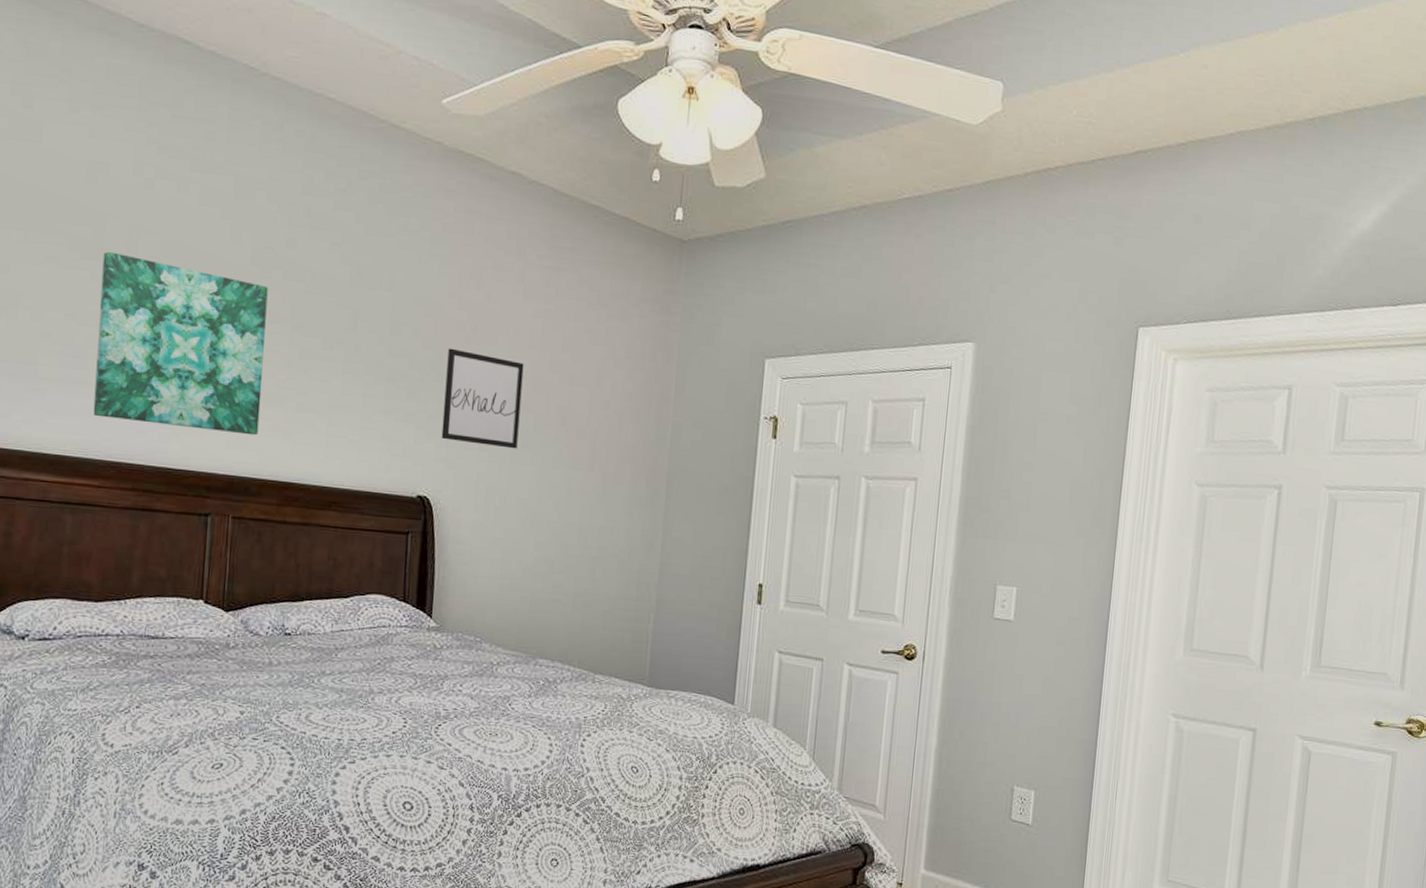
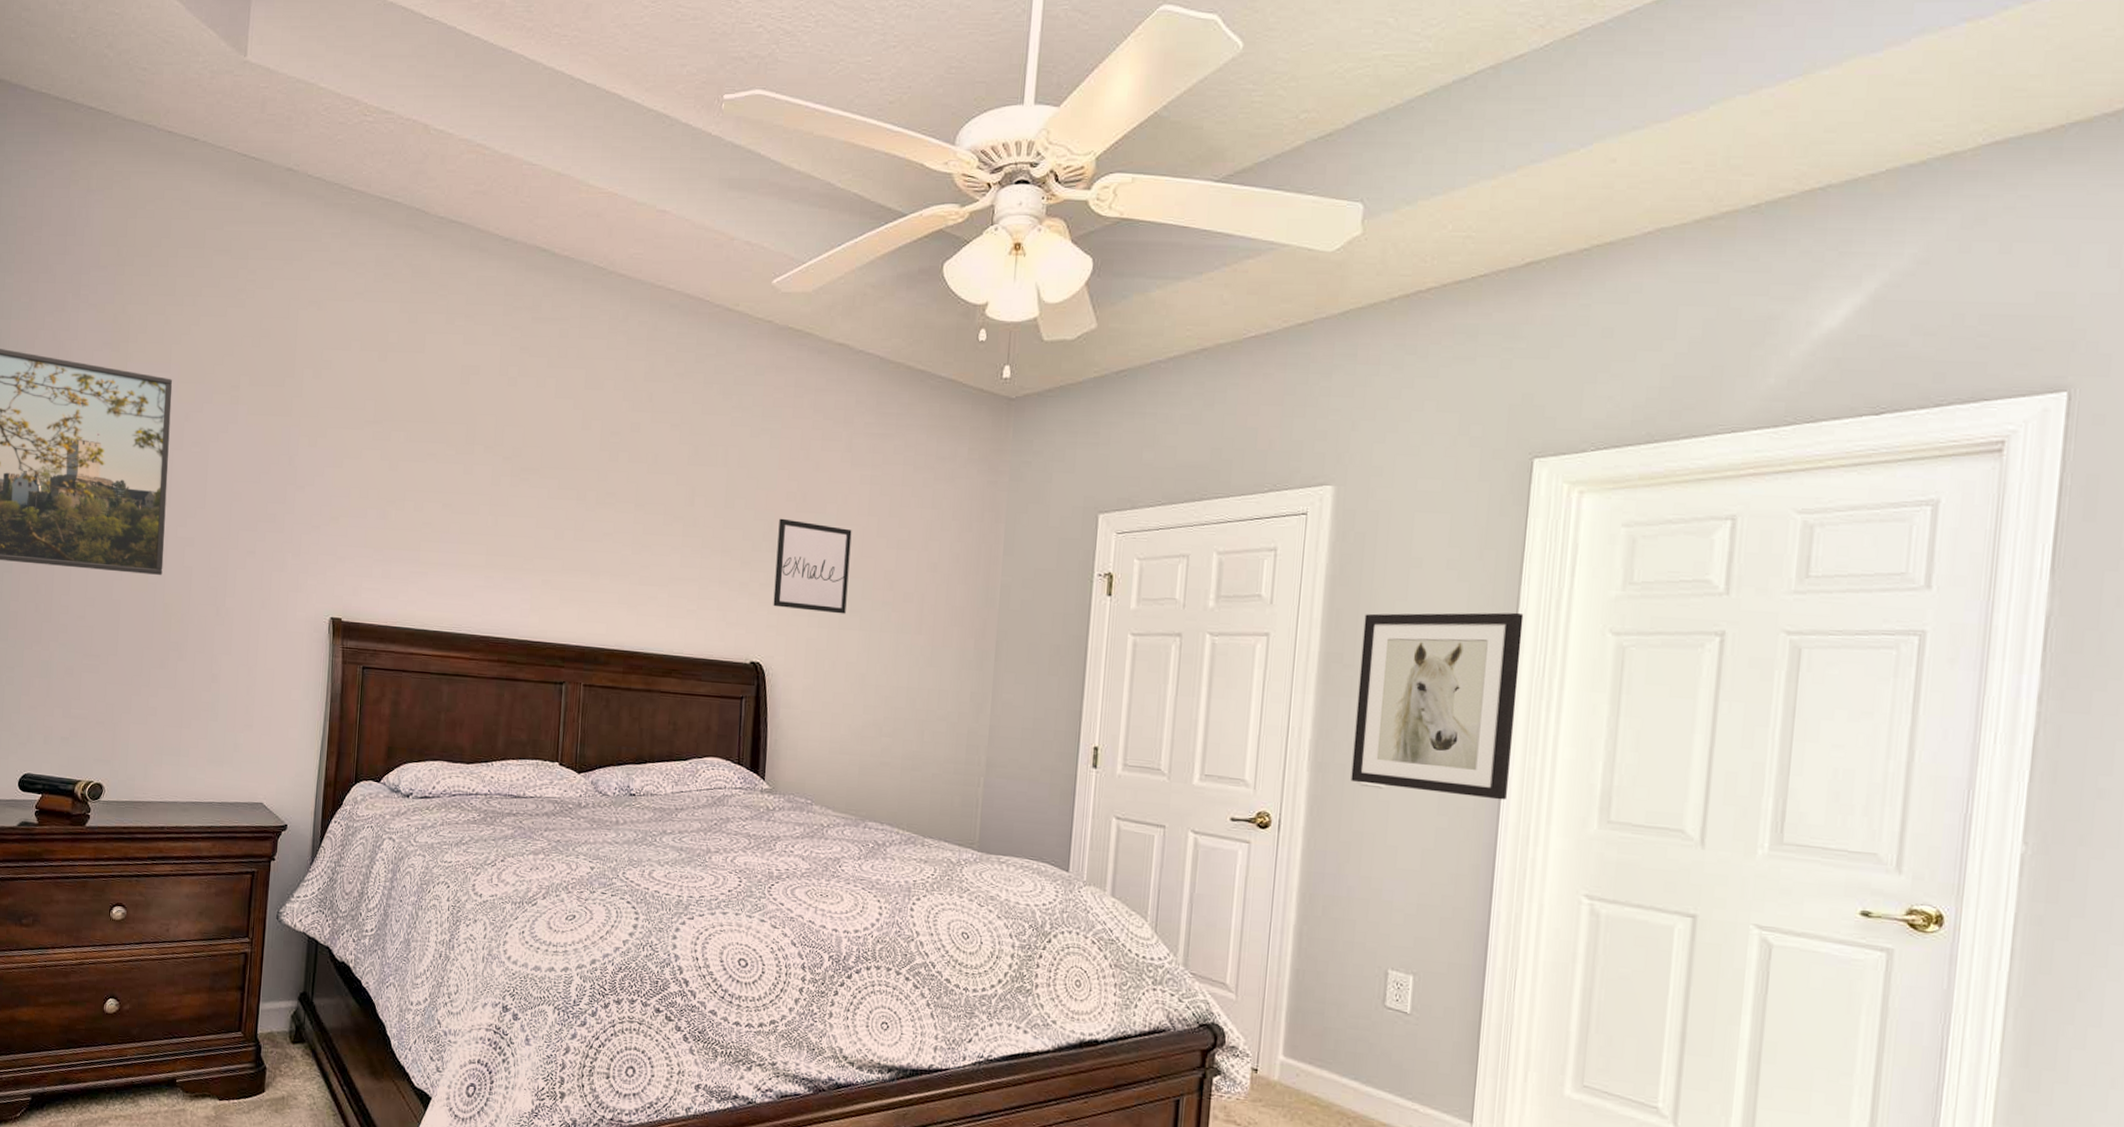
wall art: present [93,251,268,436] -> none [465,445,615,608]
wall art: none [985,462,1129,632] -> present [1351,612,1524,800]

